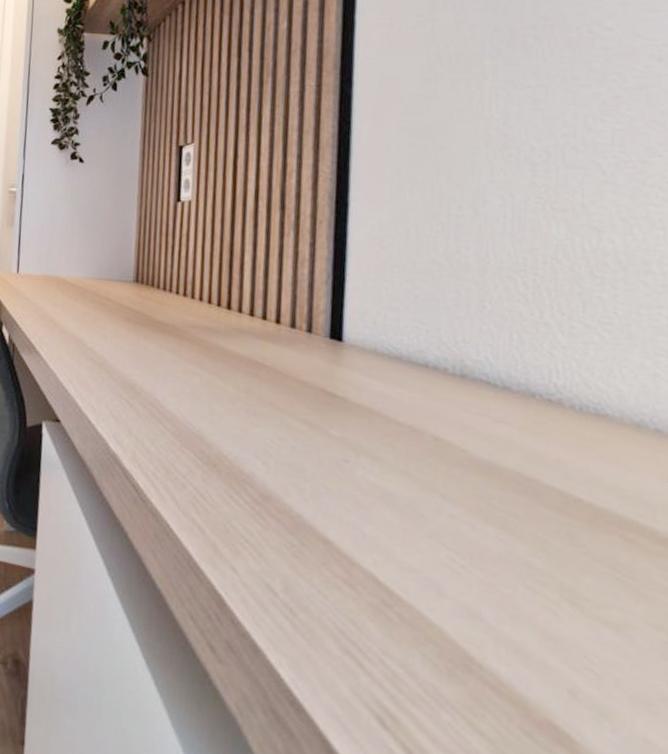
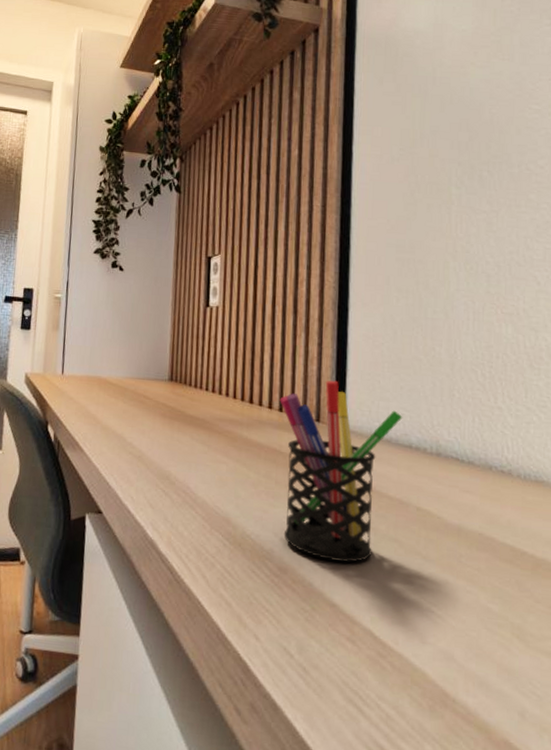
pen holder: none [263,285,417,495] -> present [280,380,403,563]

